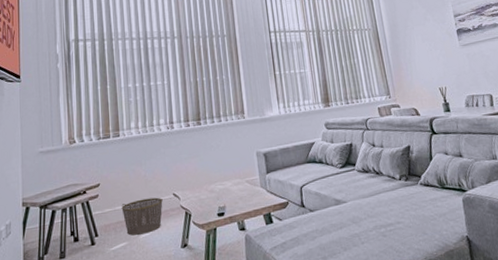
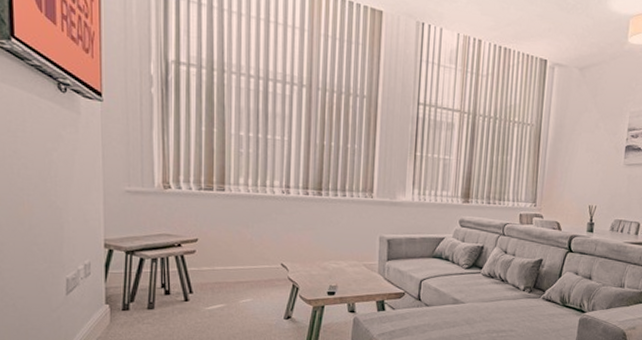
basket: present [121,197,163,236] -> none [221,263,269,299]

